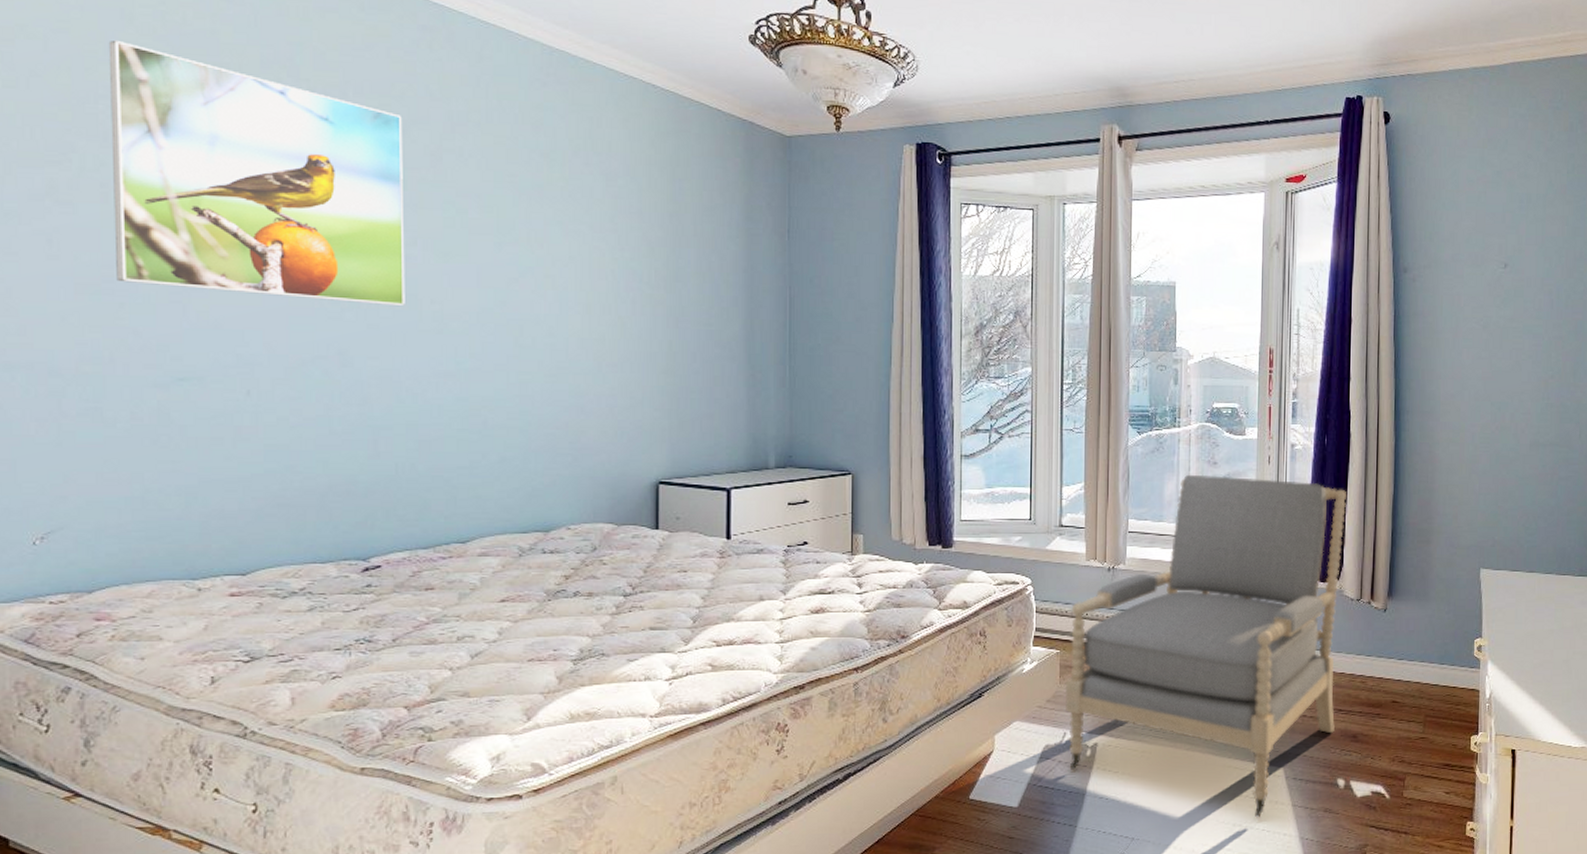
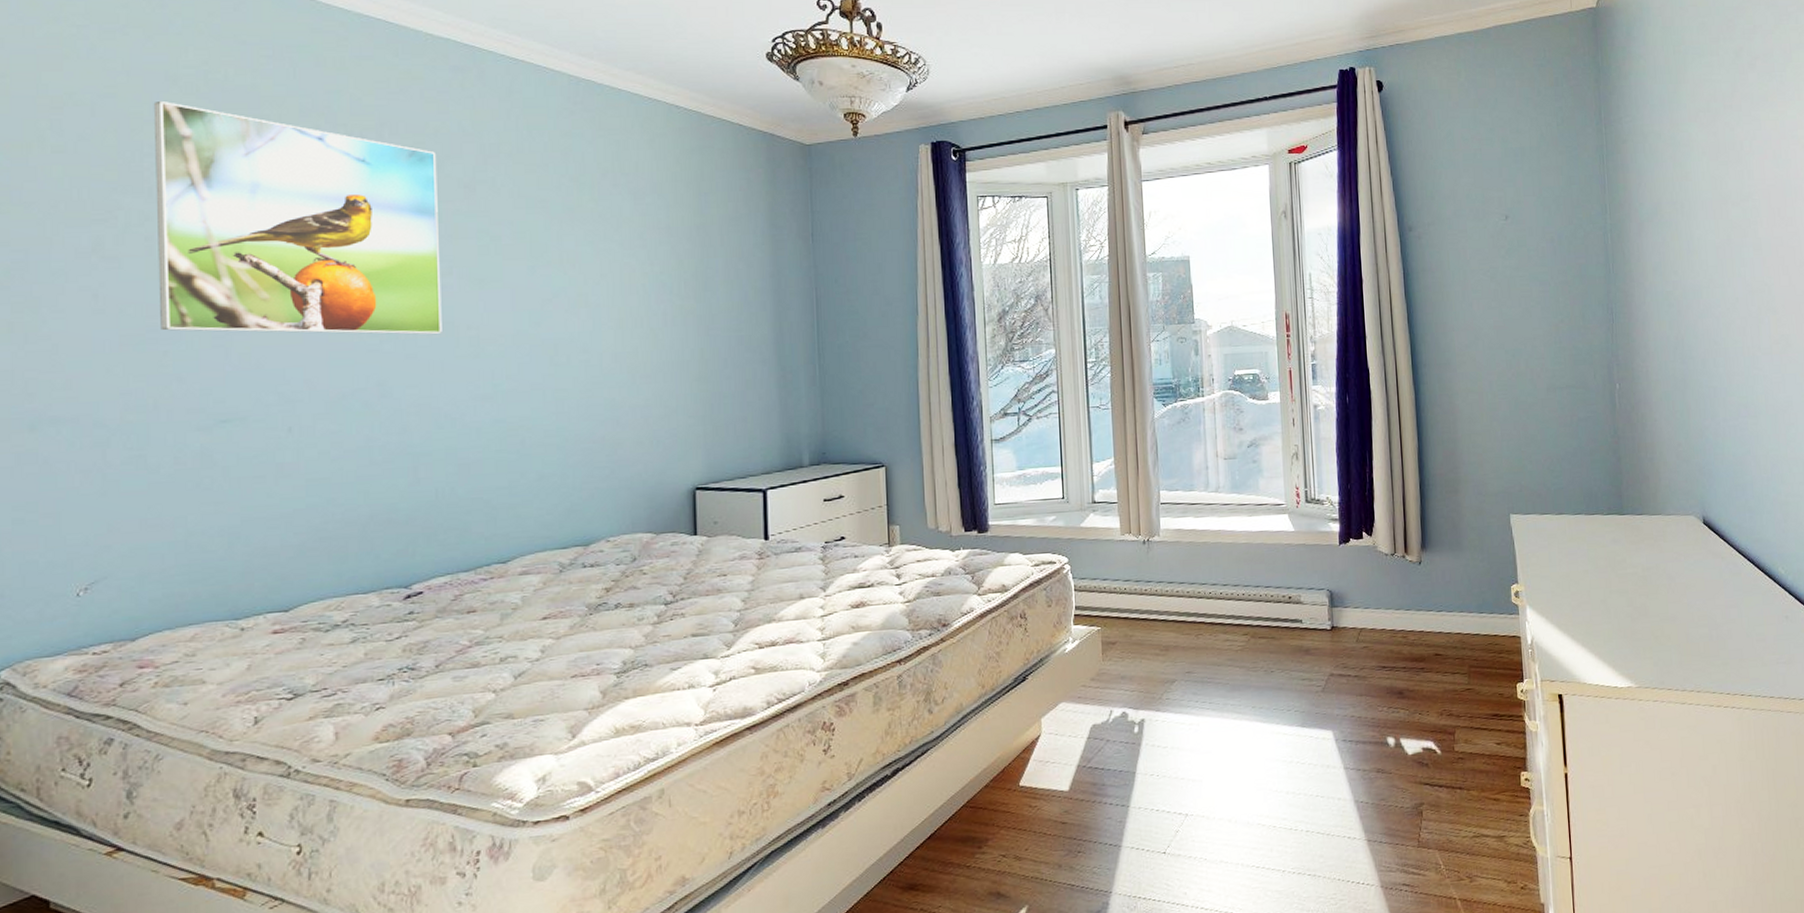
armchair: present [1065,474,1347,818] -> none [1108,440,1380,784]

